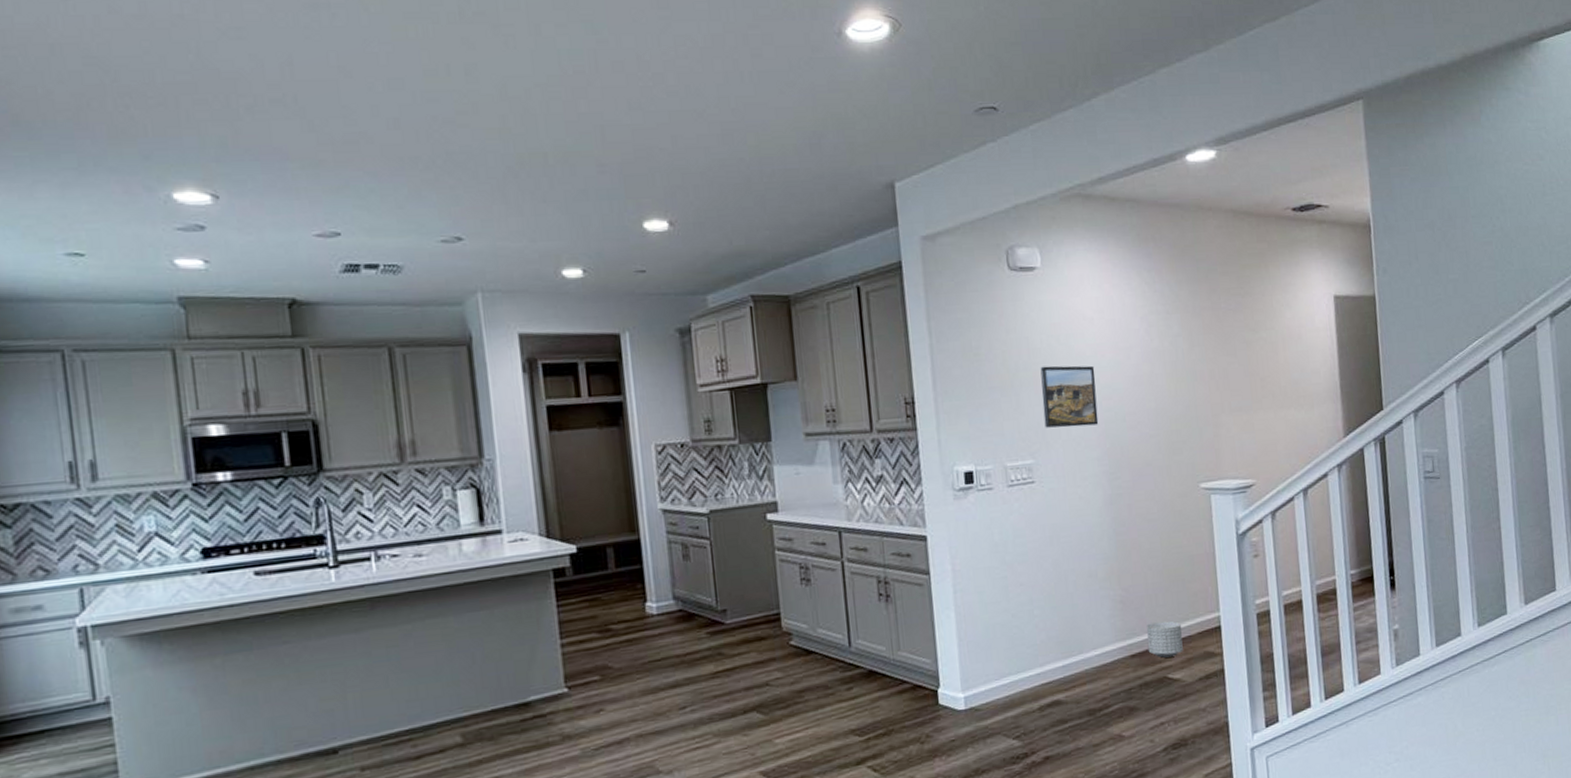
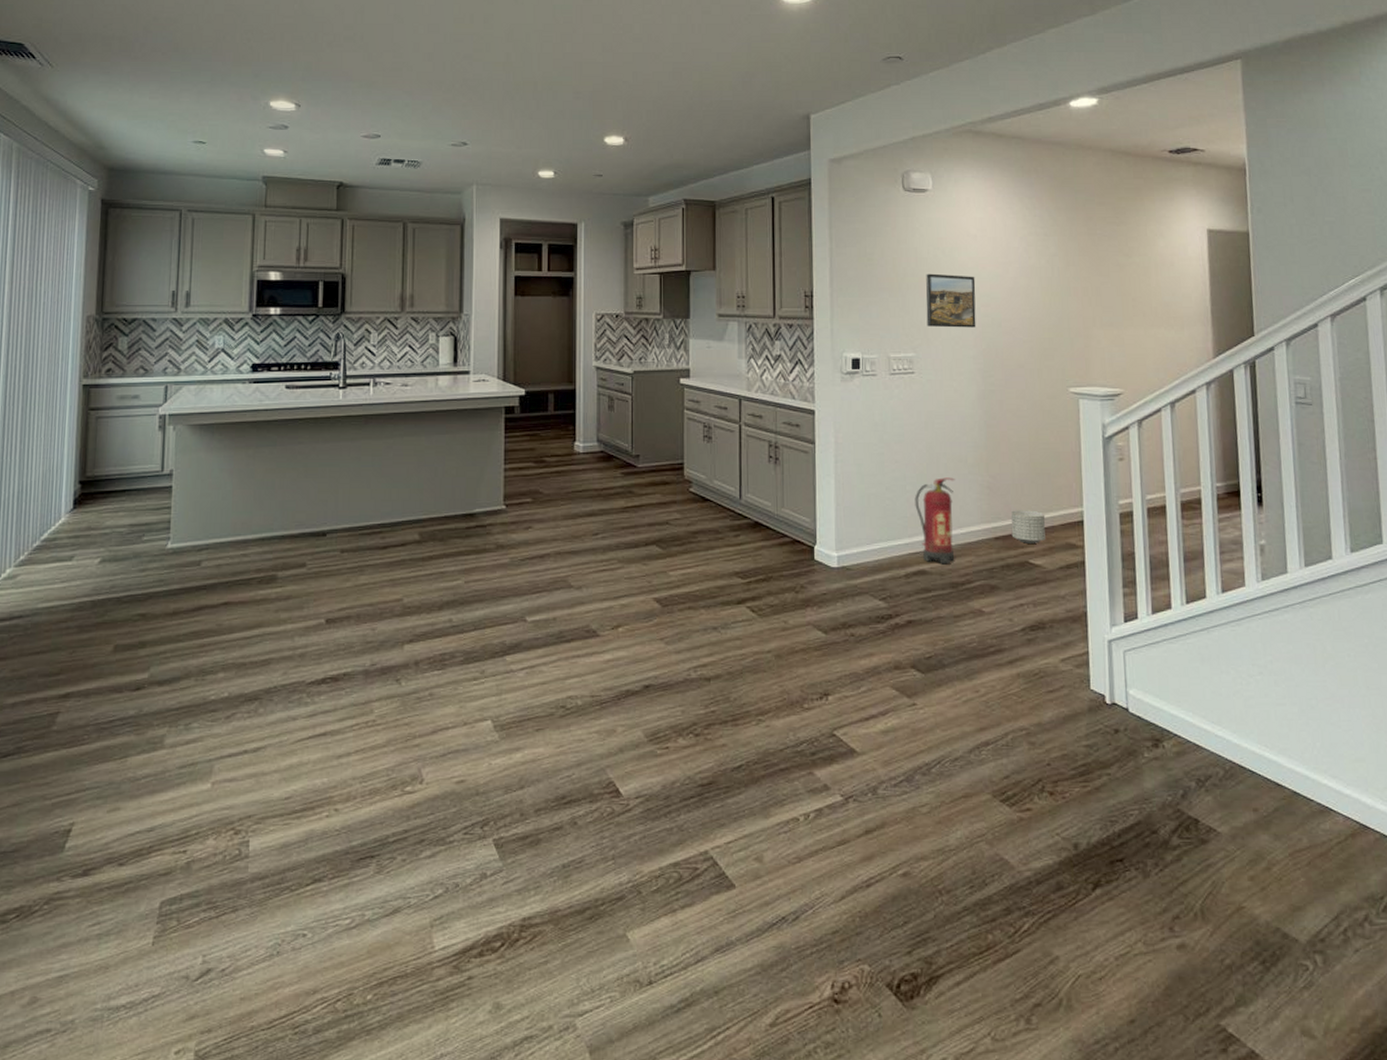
fire extinguisher: none [1043,595,1090,692] -> present [914,477,955,565]

